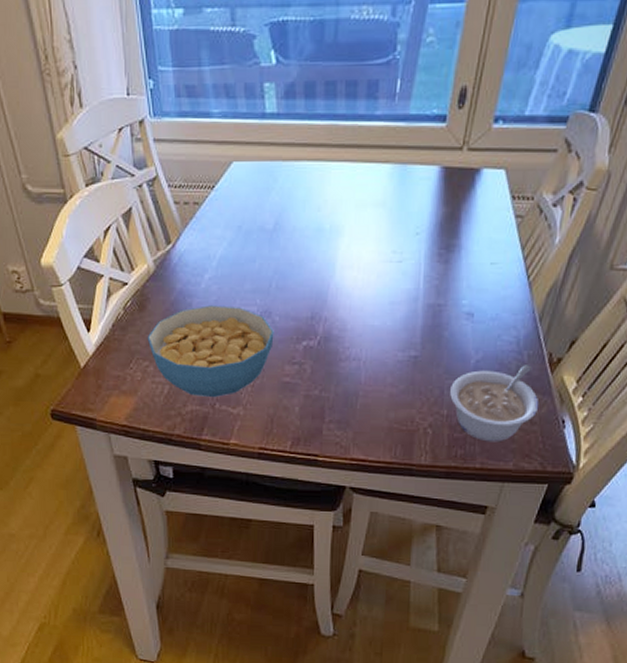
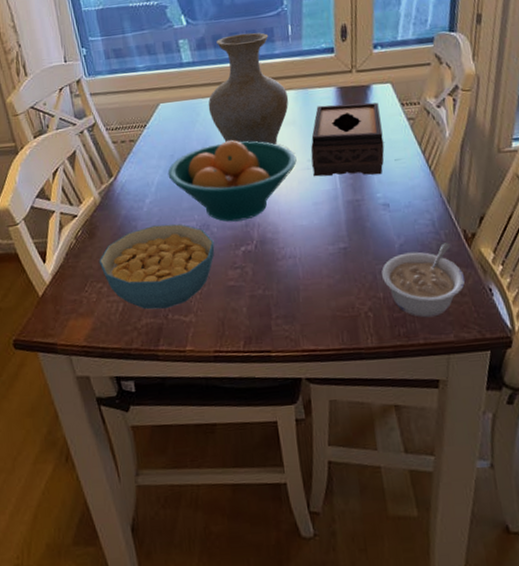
fruit bowl: none [232,217,380,312] -> present [167,140,297,222]
vase: none [288,83,383,230] -> present [208,32,289,146]
tissue box: none [396,187,486,279] -> present [311,102,384,177]

